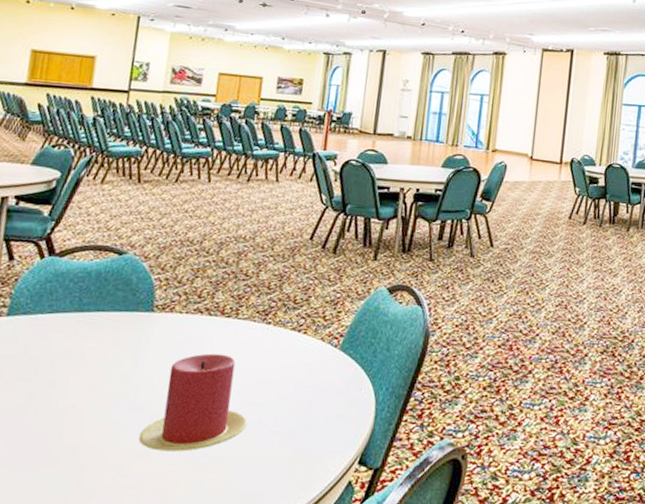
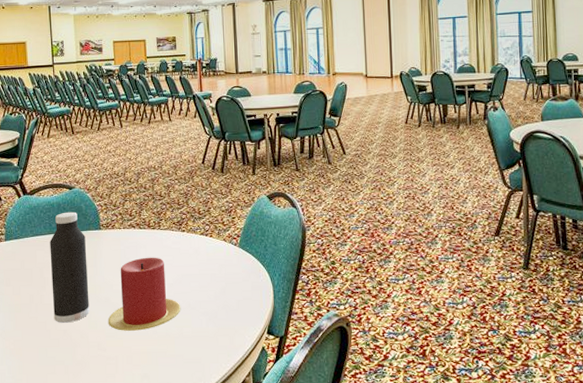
water bottle: none [58,284,129,436] -> present [50,212,89,323]

